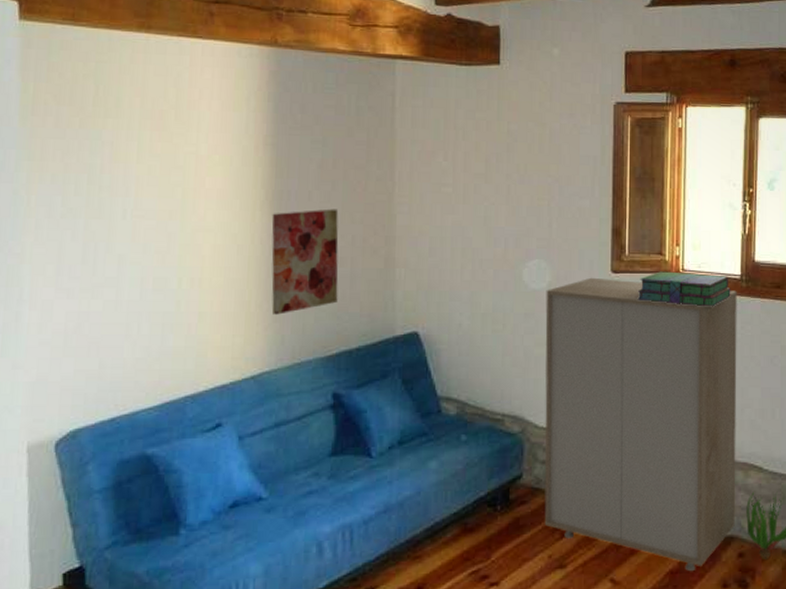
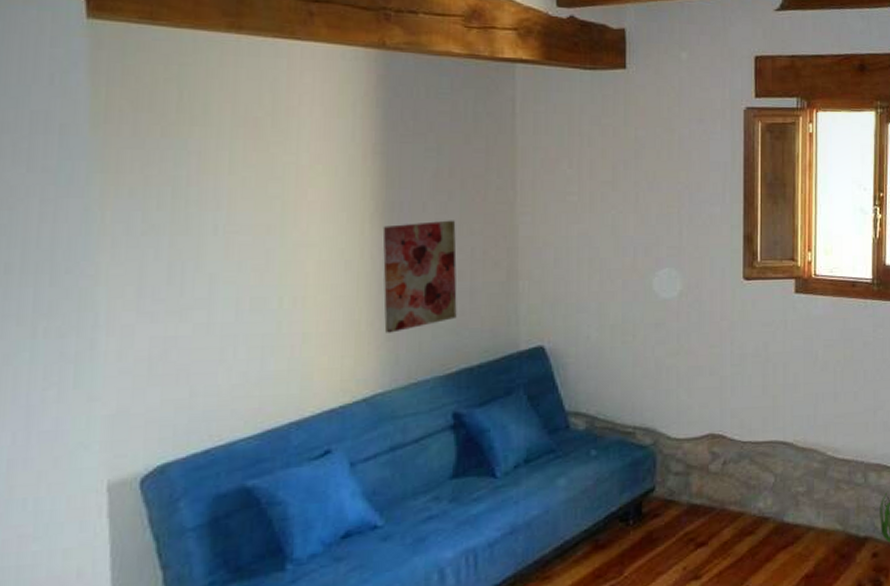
storage cabinet: present [544,277,737,572] -> none [677,285,869,575]
stack of books: present [637,271,731,307] -> none [770,277,863,312]

